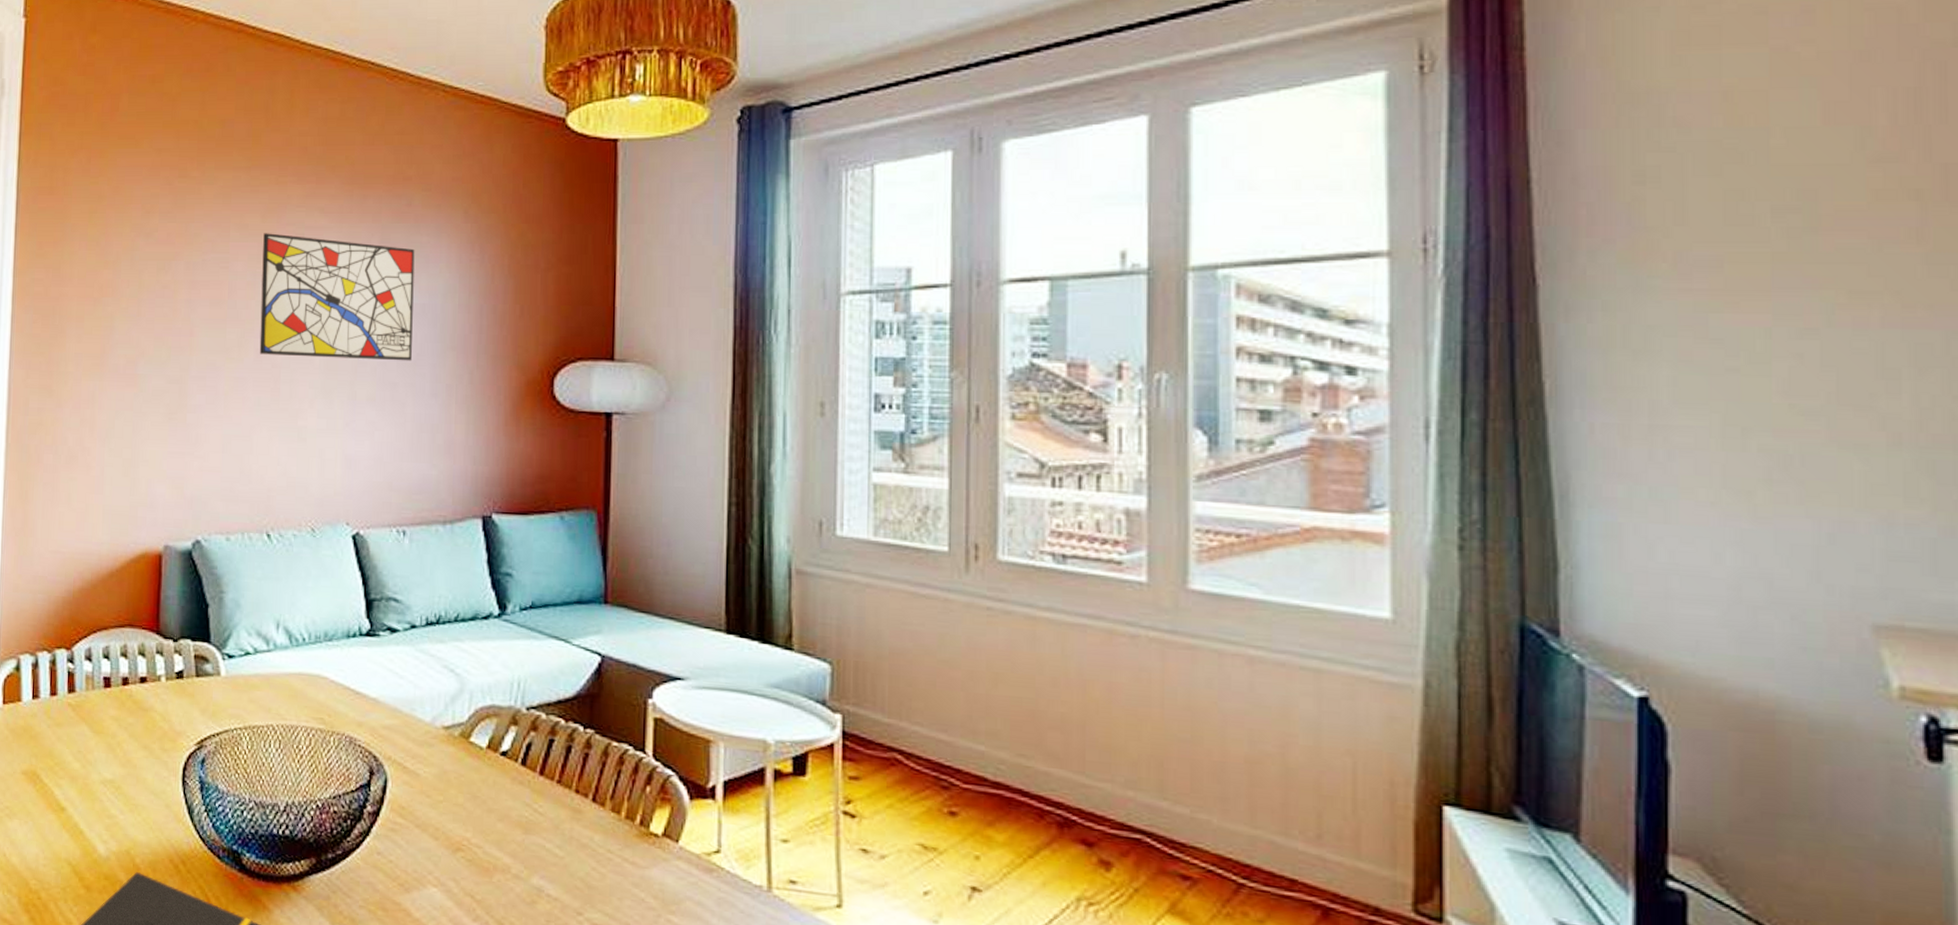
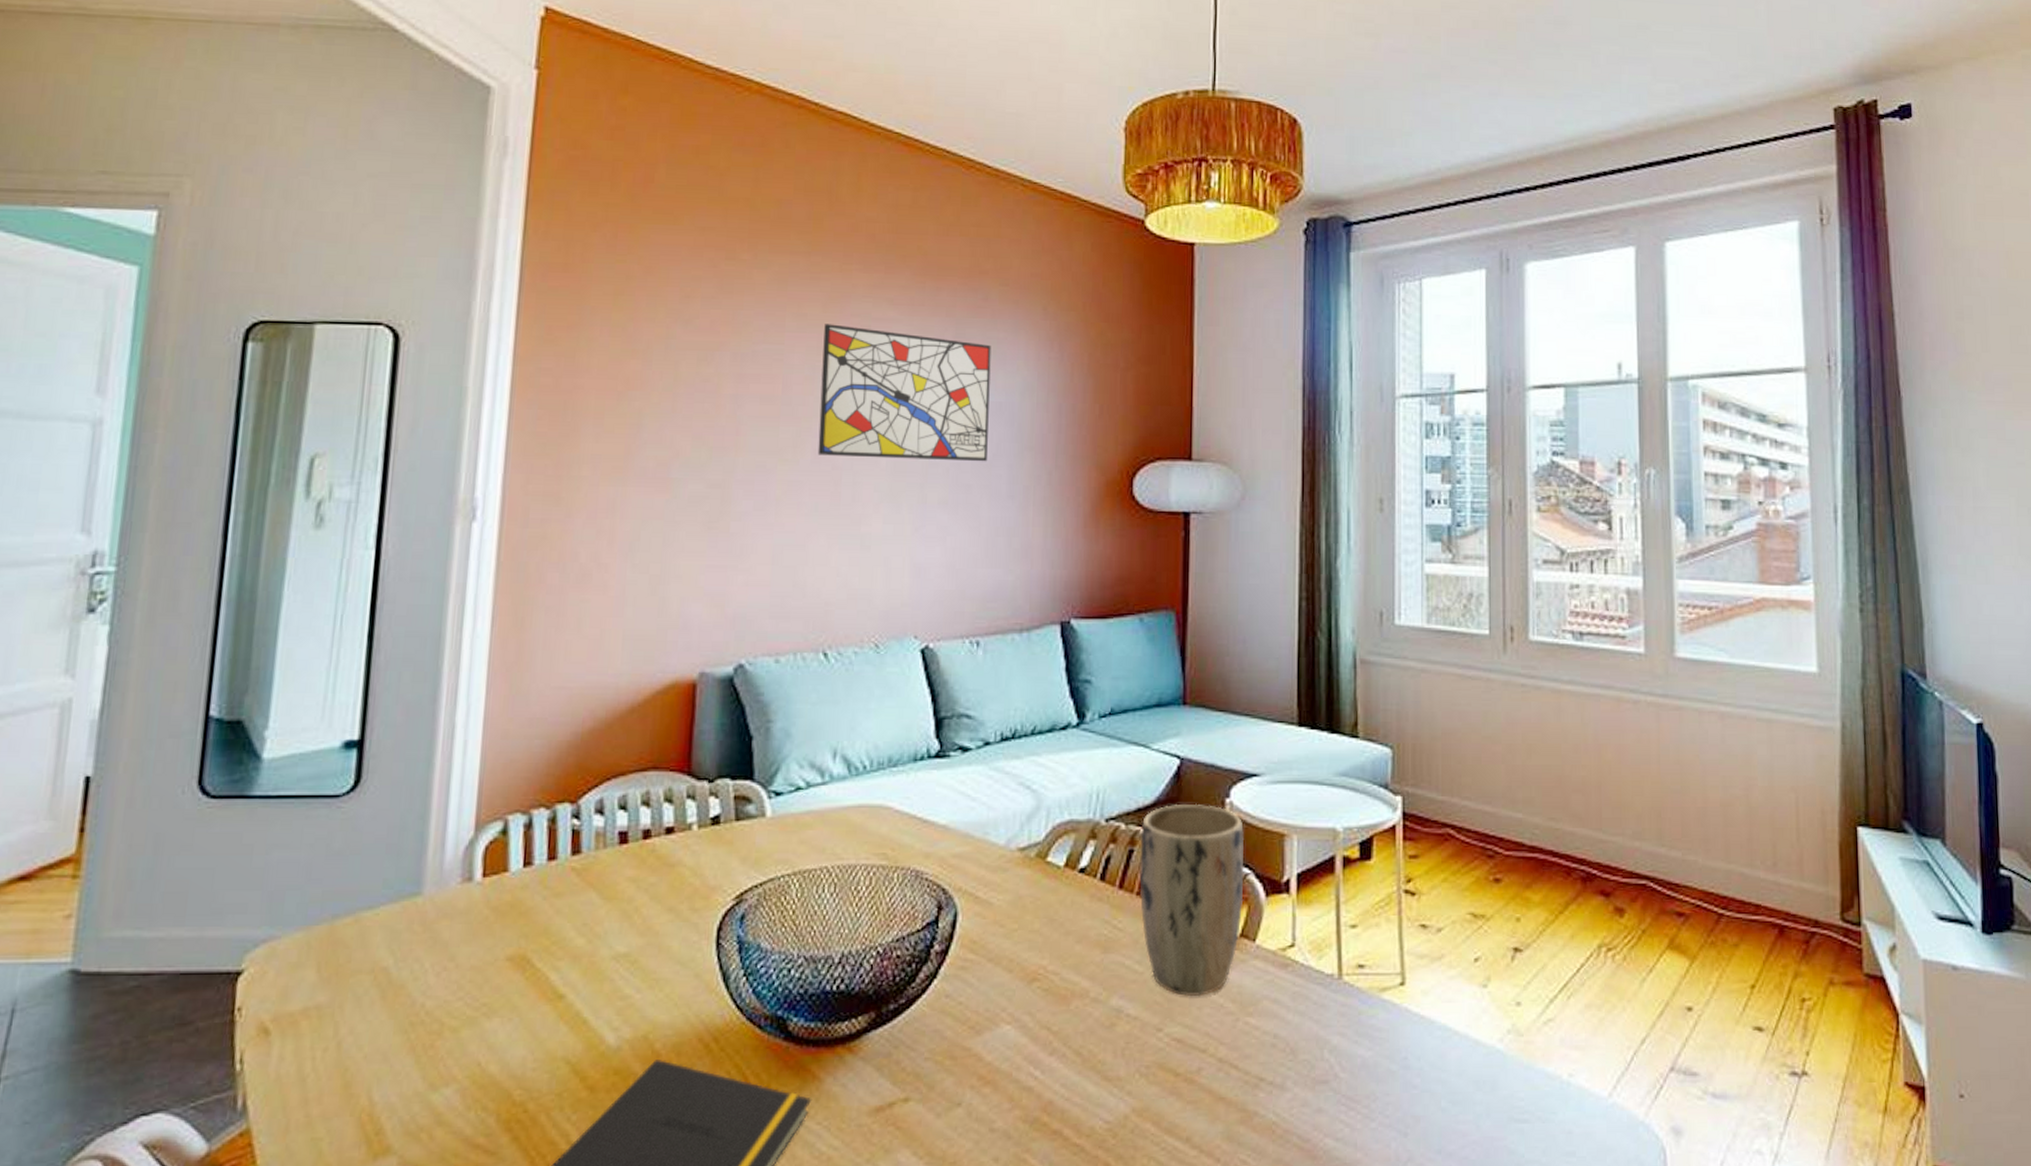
plant pot: none [560,700,667,889] -> present [1139,803,1244,997]

